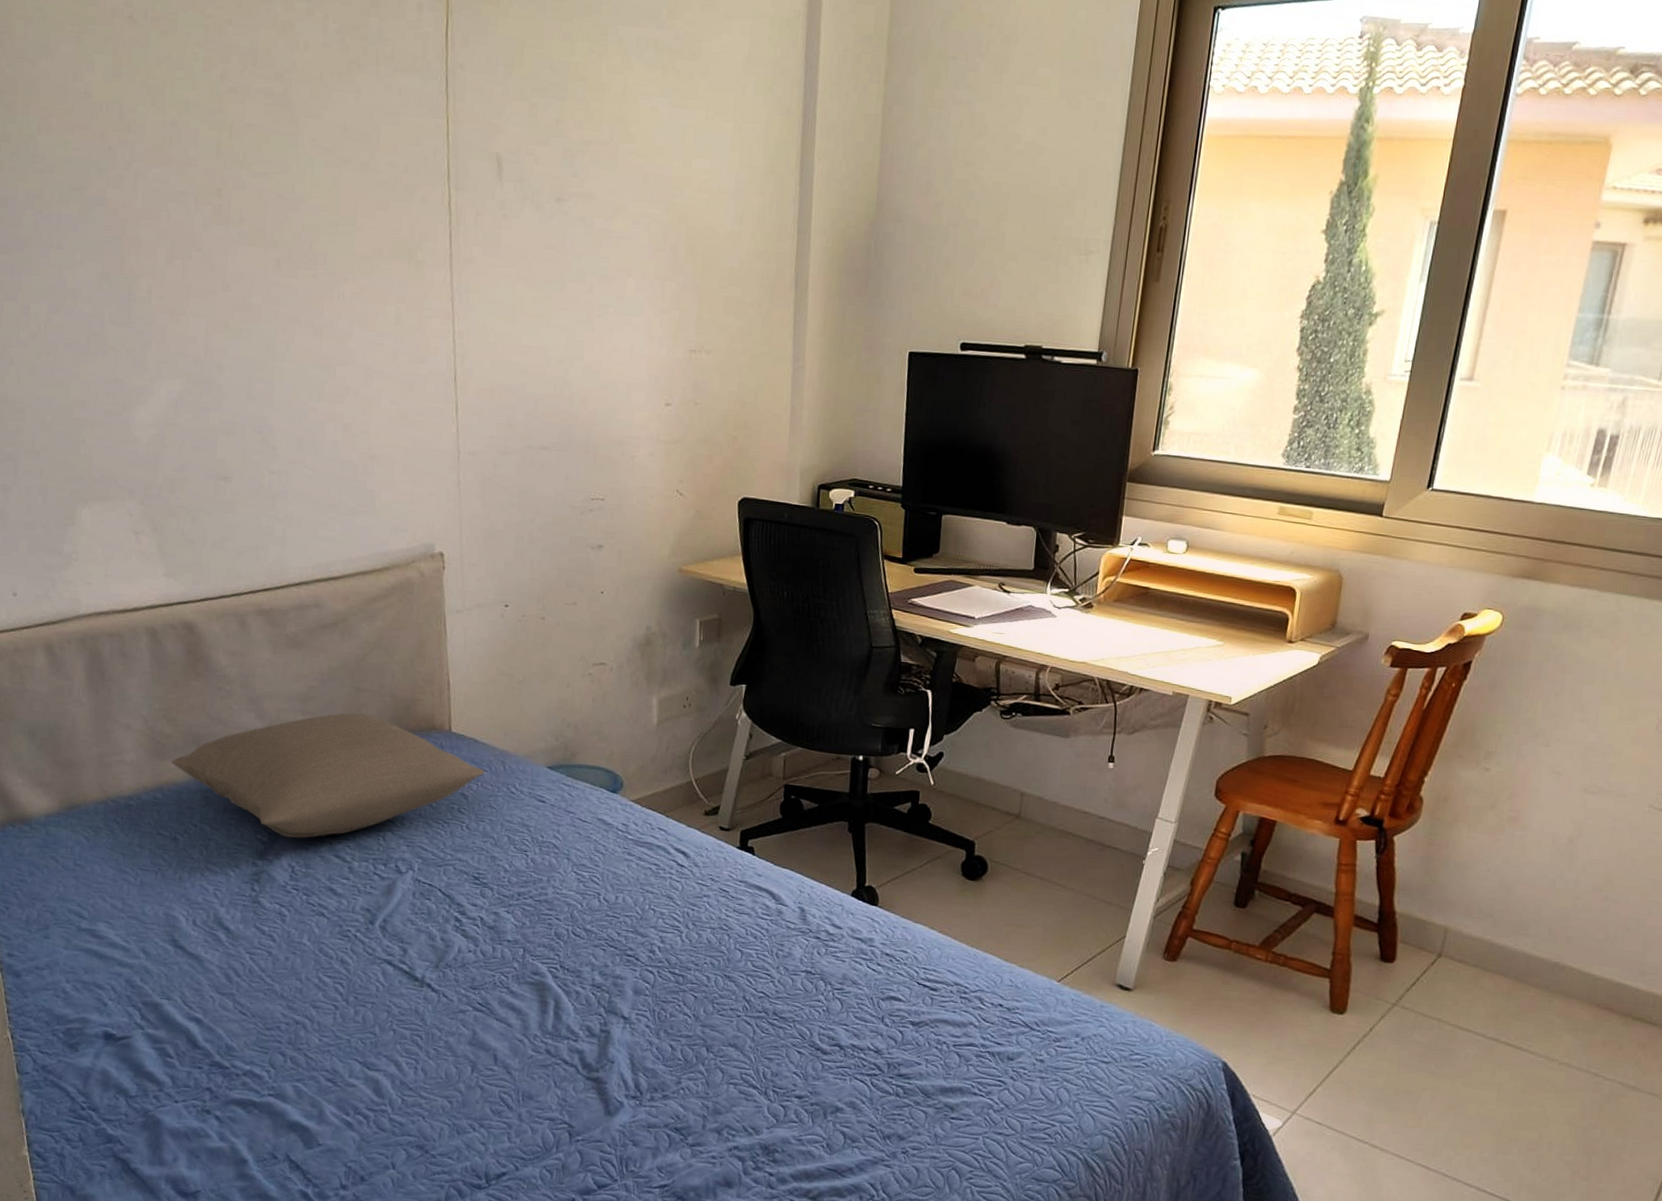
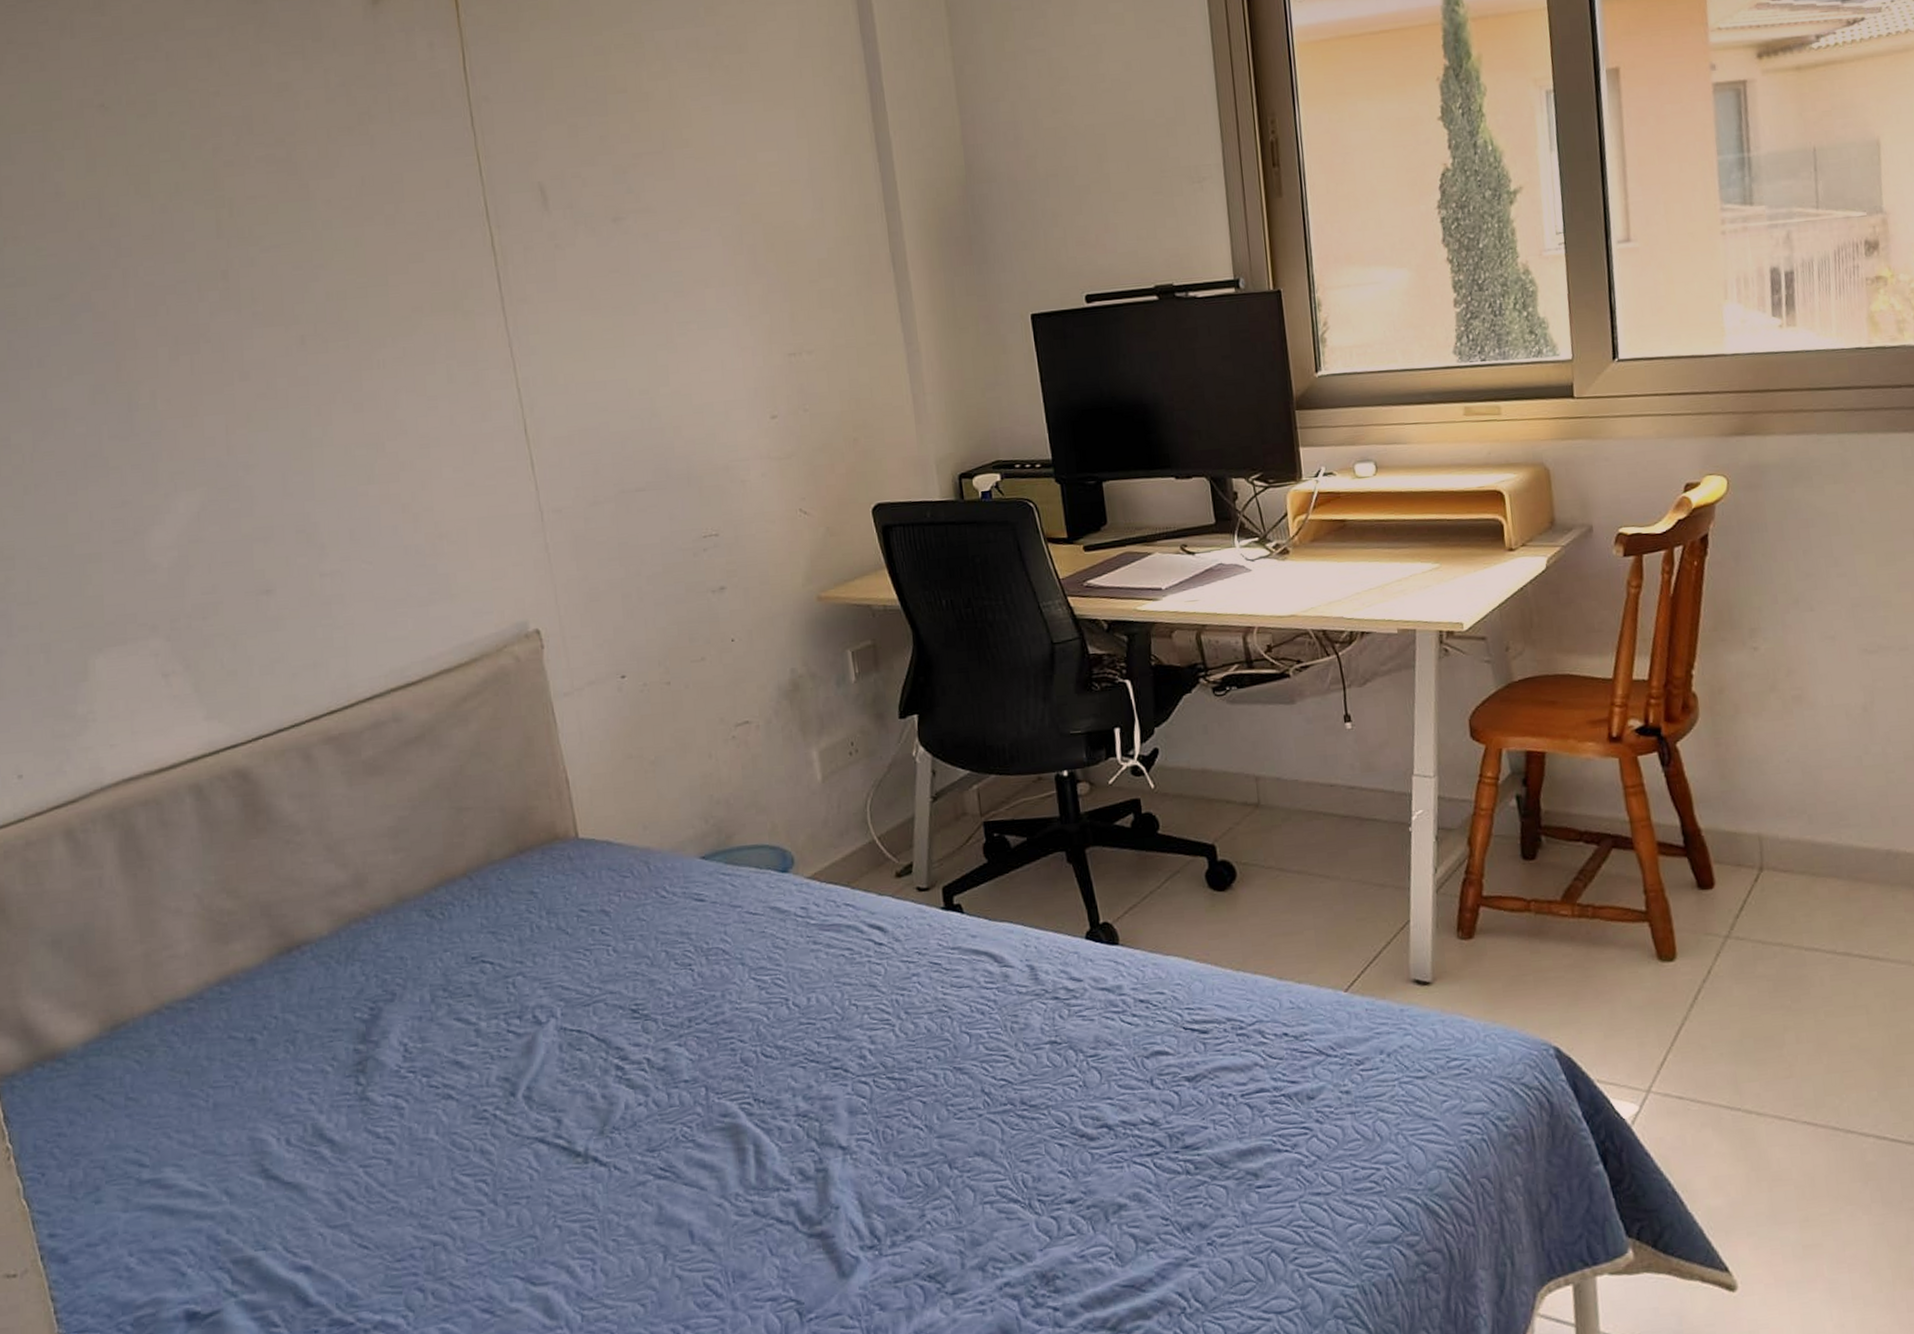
pillow: present [171,712,485,838] -> none [237,836,626,1008]

